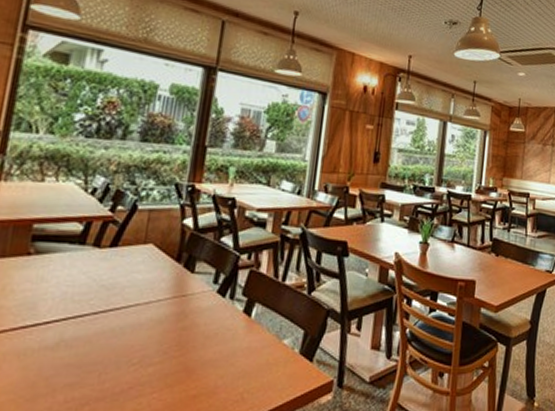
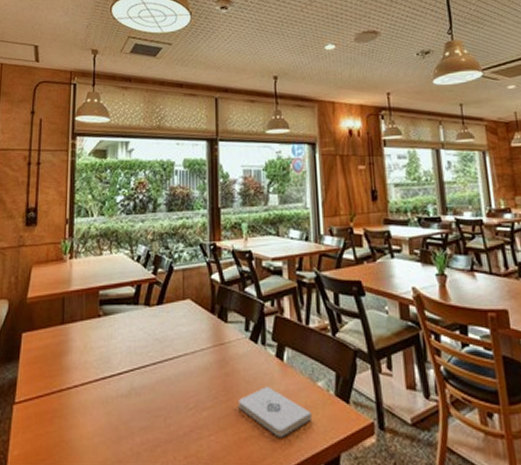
notepad: none [192,343,273,394] -> present [239,387,313,437]

